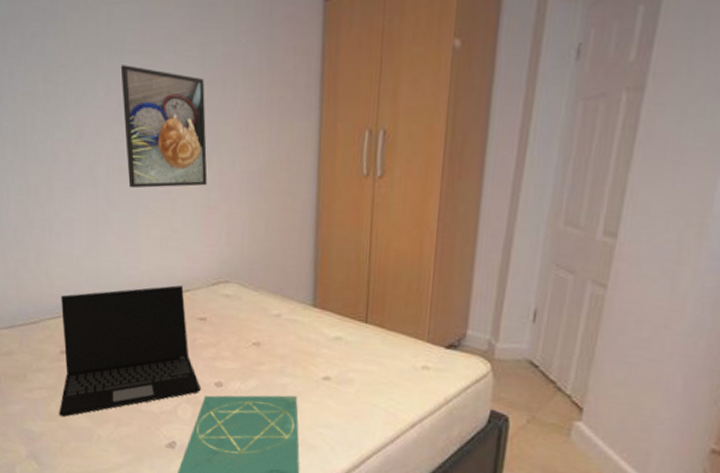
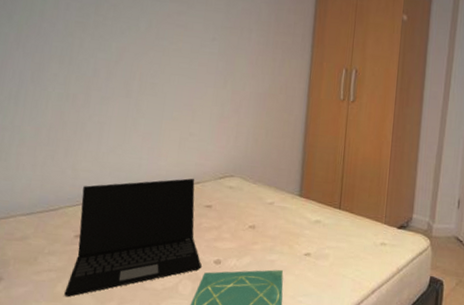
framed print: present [120,65,208,189] -> none [157,9,227,101]

